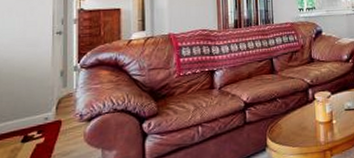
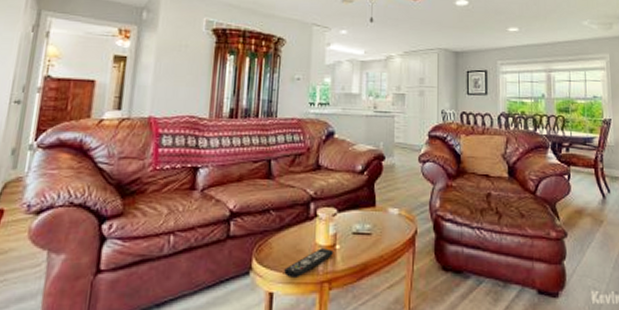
remote control: none [293,124,331,151] -> present [284,248,333,279]

